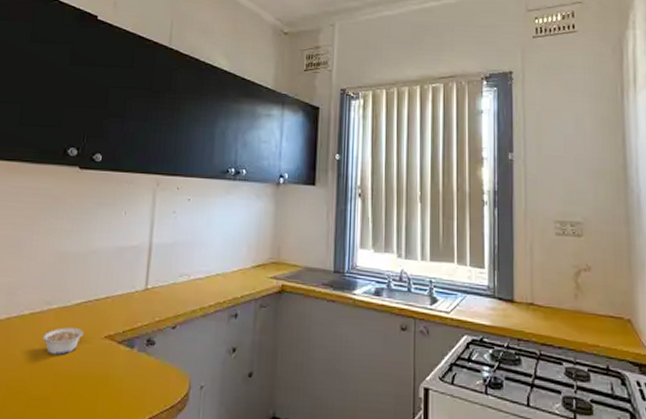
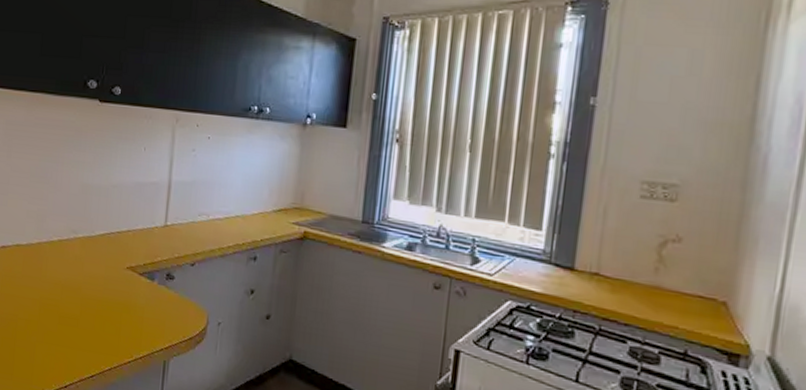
legume: present [42,327,83,355] -> none [69,255,107,281]

